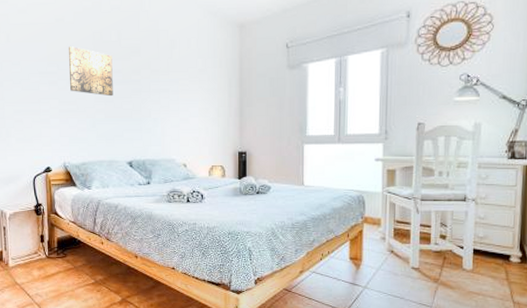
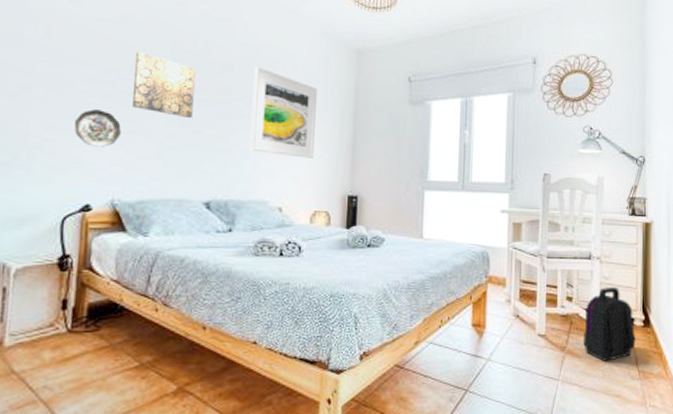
decorative plate: none [32,95,65,123] -> present [74,109,121,147]
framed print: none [156,48,208,122] -> present [249,66,317,159]
backpack: none [457,227,512,293] -> present [583,287,636,361]

